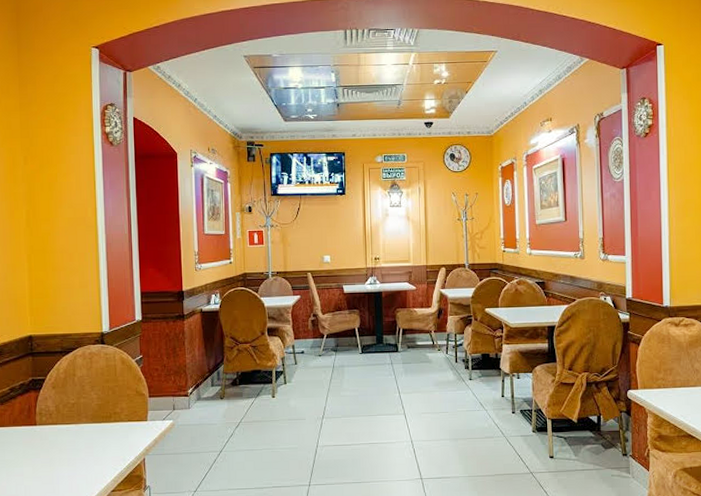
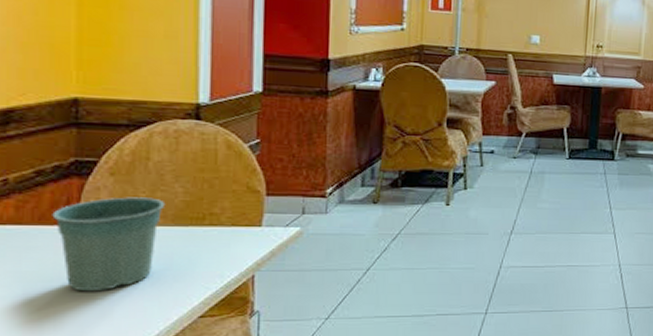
flower pot: none [20,403,87,474] -> present [52,197,166,292]

